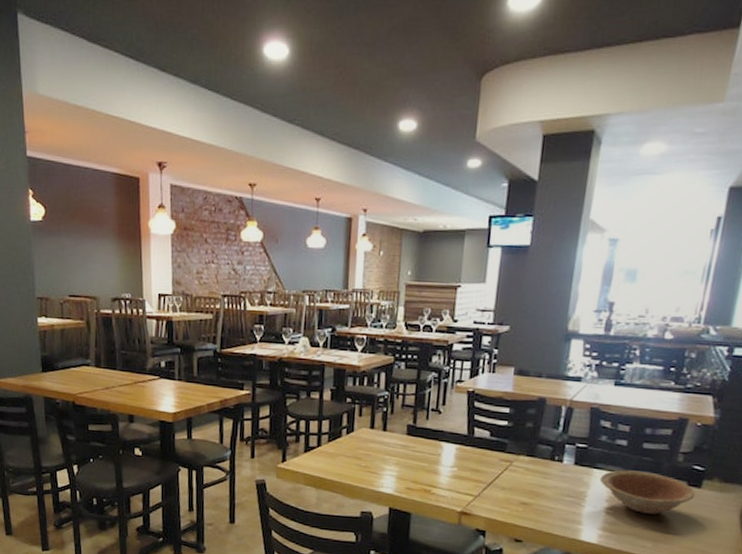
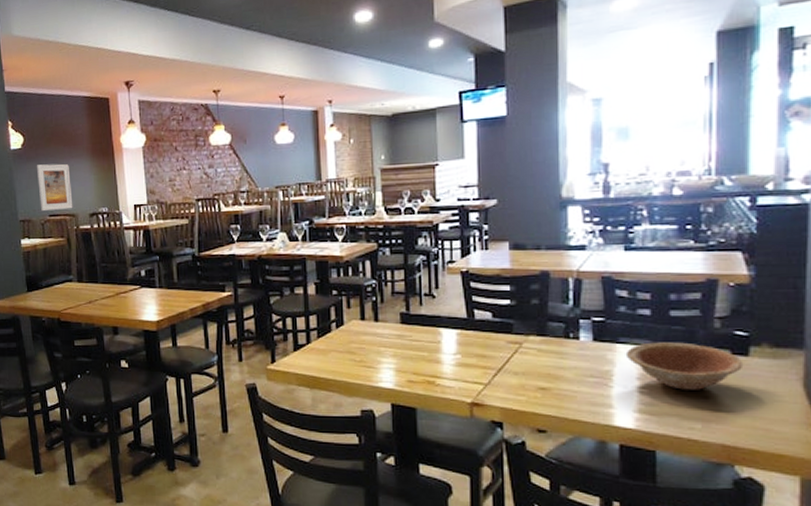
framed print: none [57,240,95,291] -> present [36,163,73,212]

